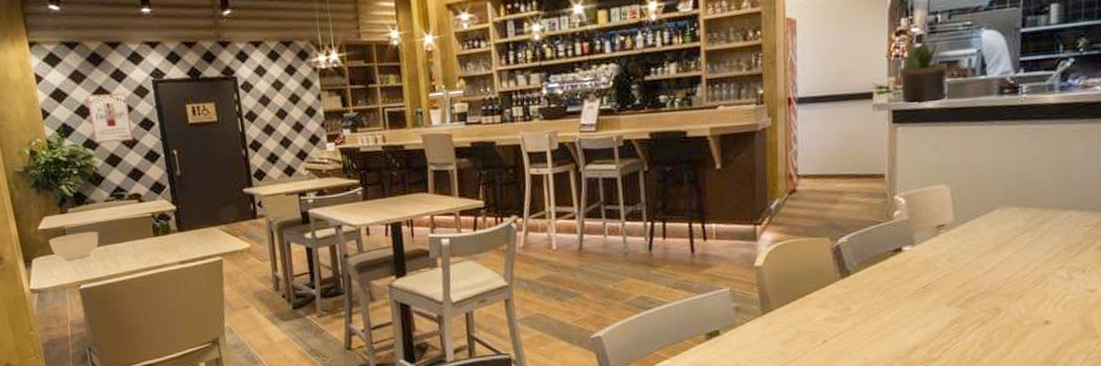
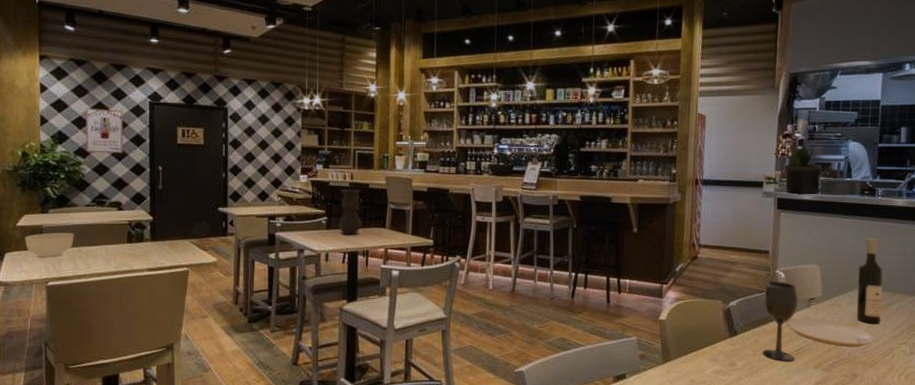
vase: none [374,153,402,206] -> present [338,189,361,236]
wine glass: none [880,208,924,301] -> present [762,281,799,362]
plate: none [910,248,1022,278] -> present [786,318,875,347]
bottle: none [998,145,1032,249] -> present [856,237,884,325]

